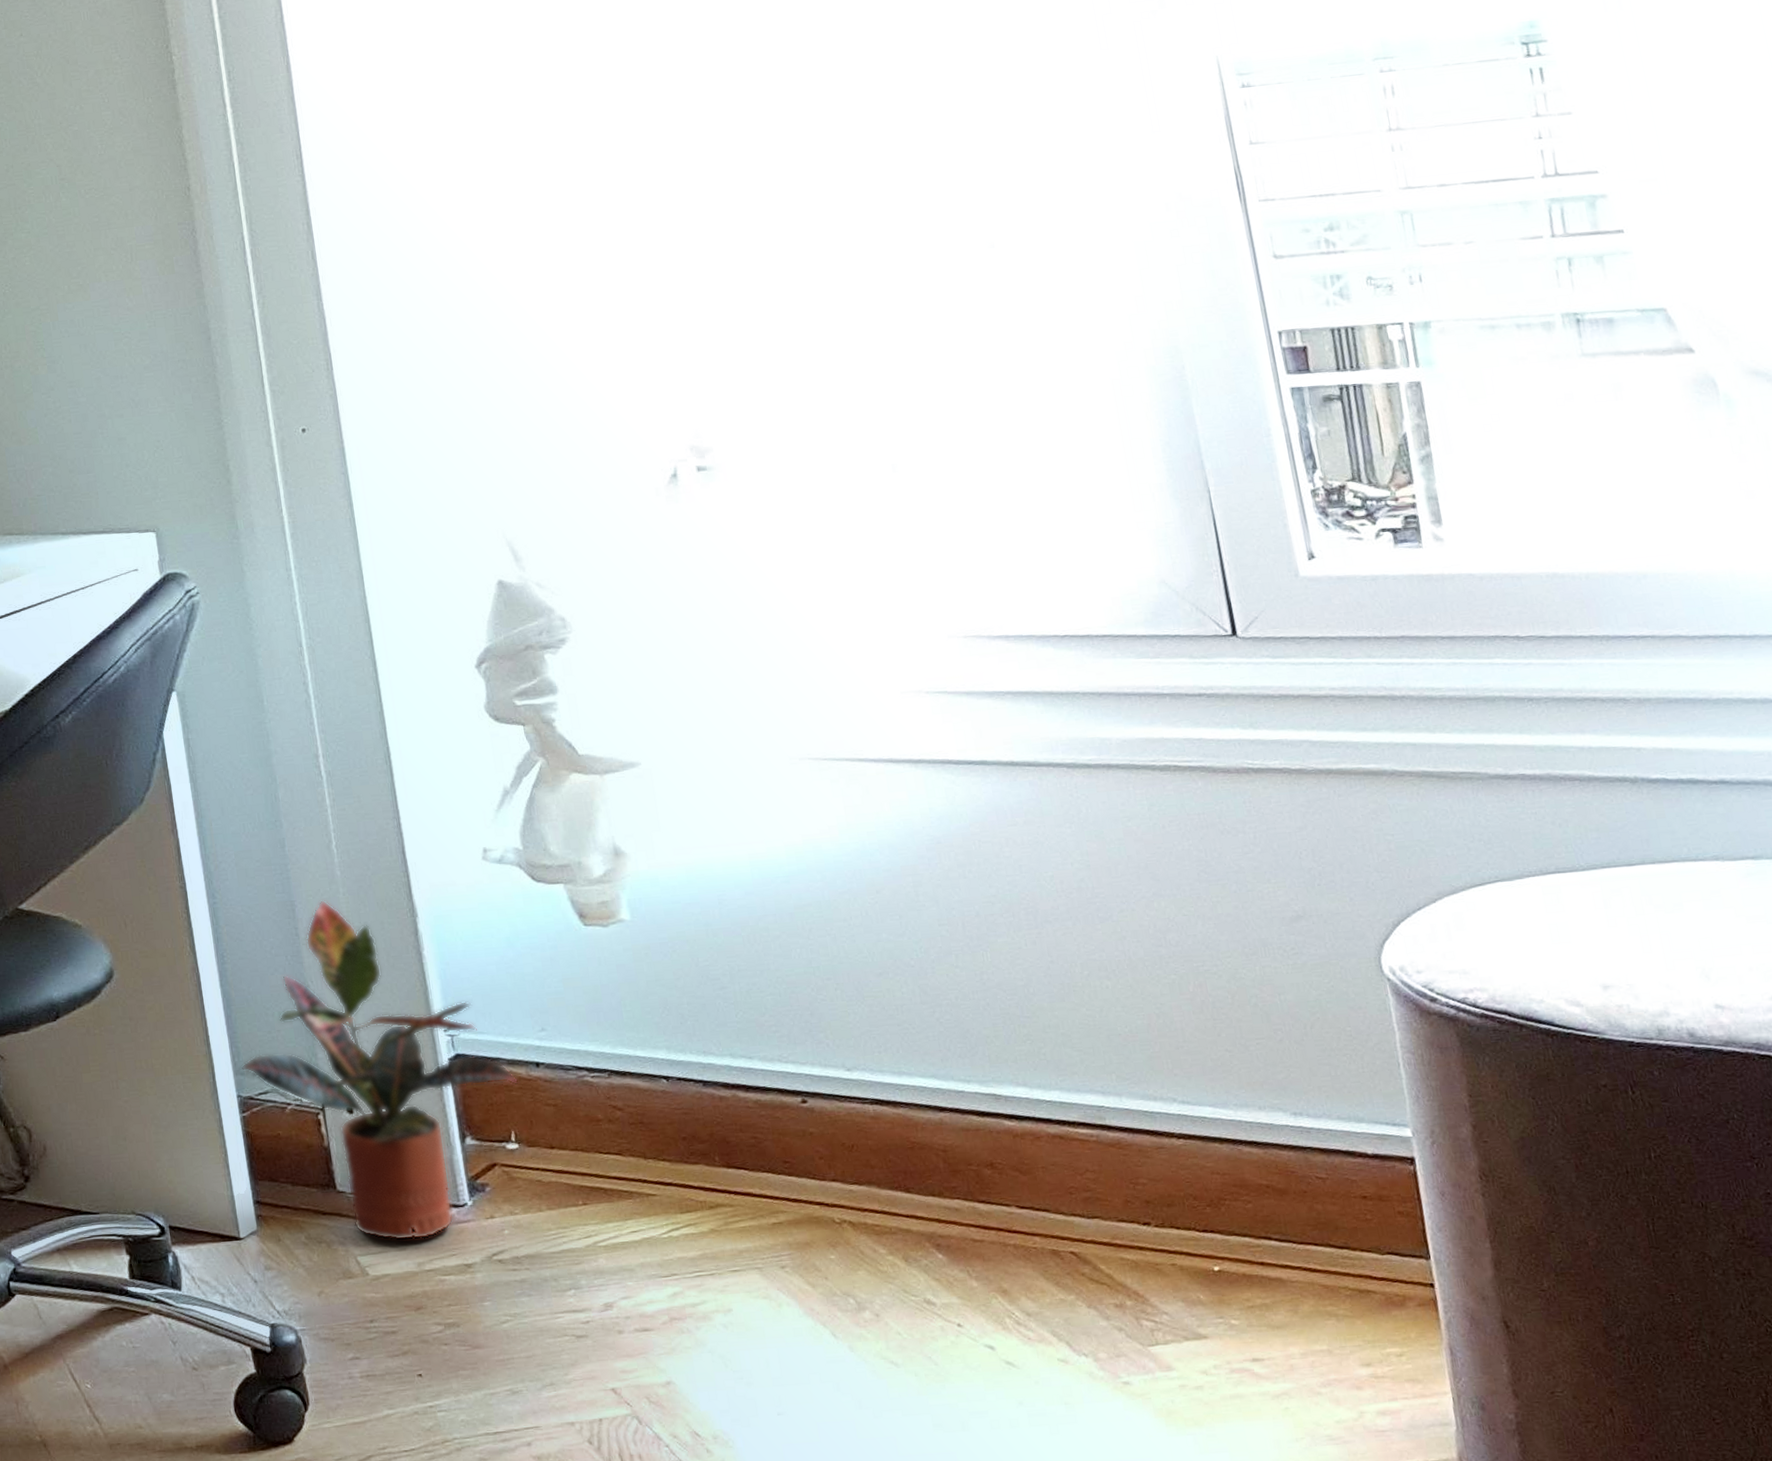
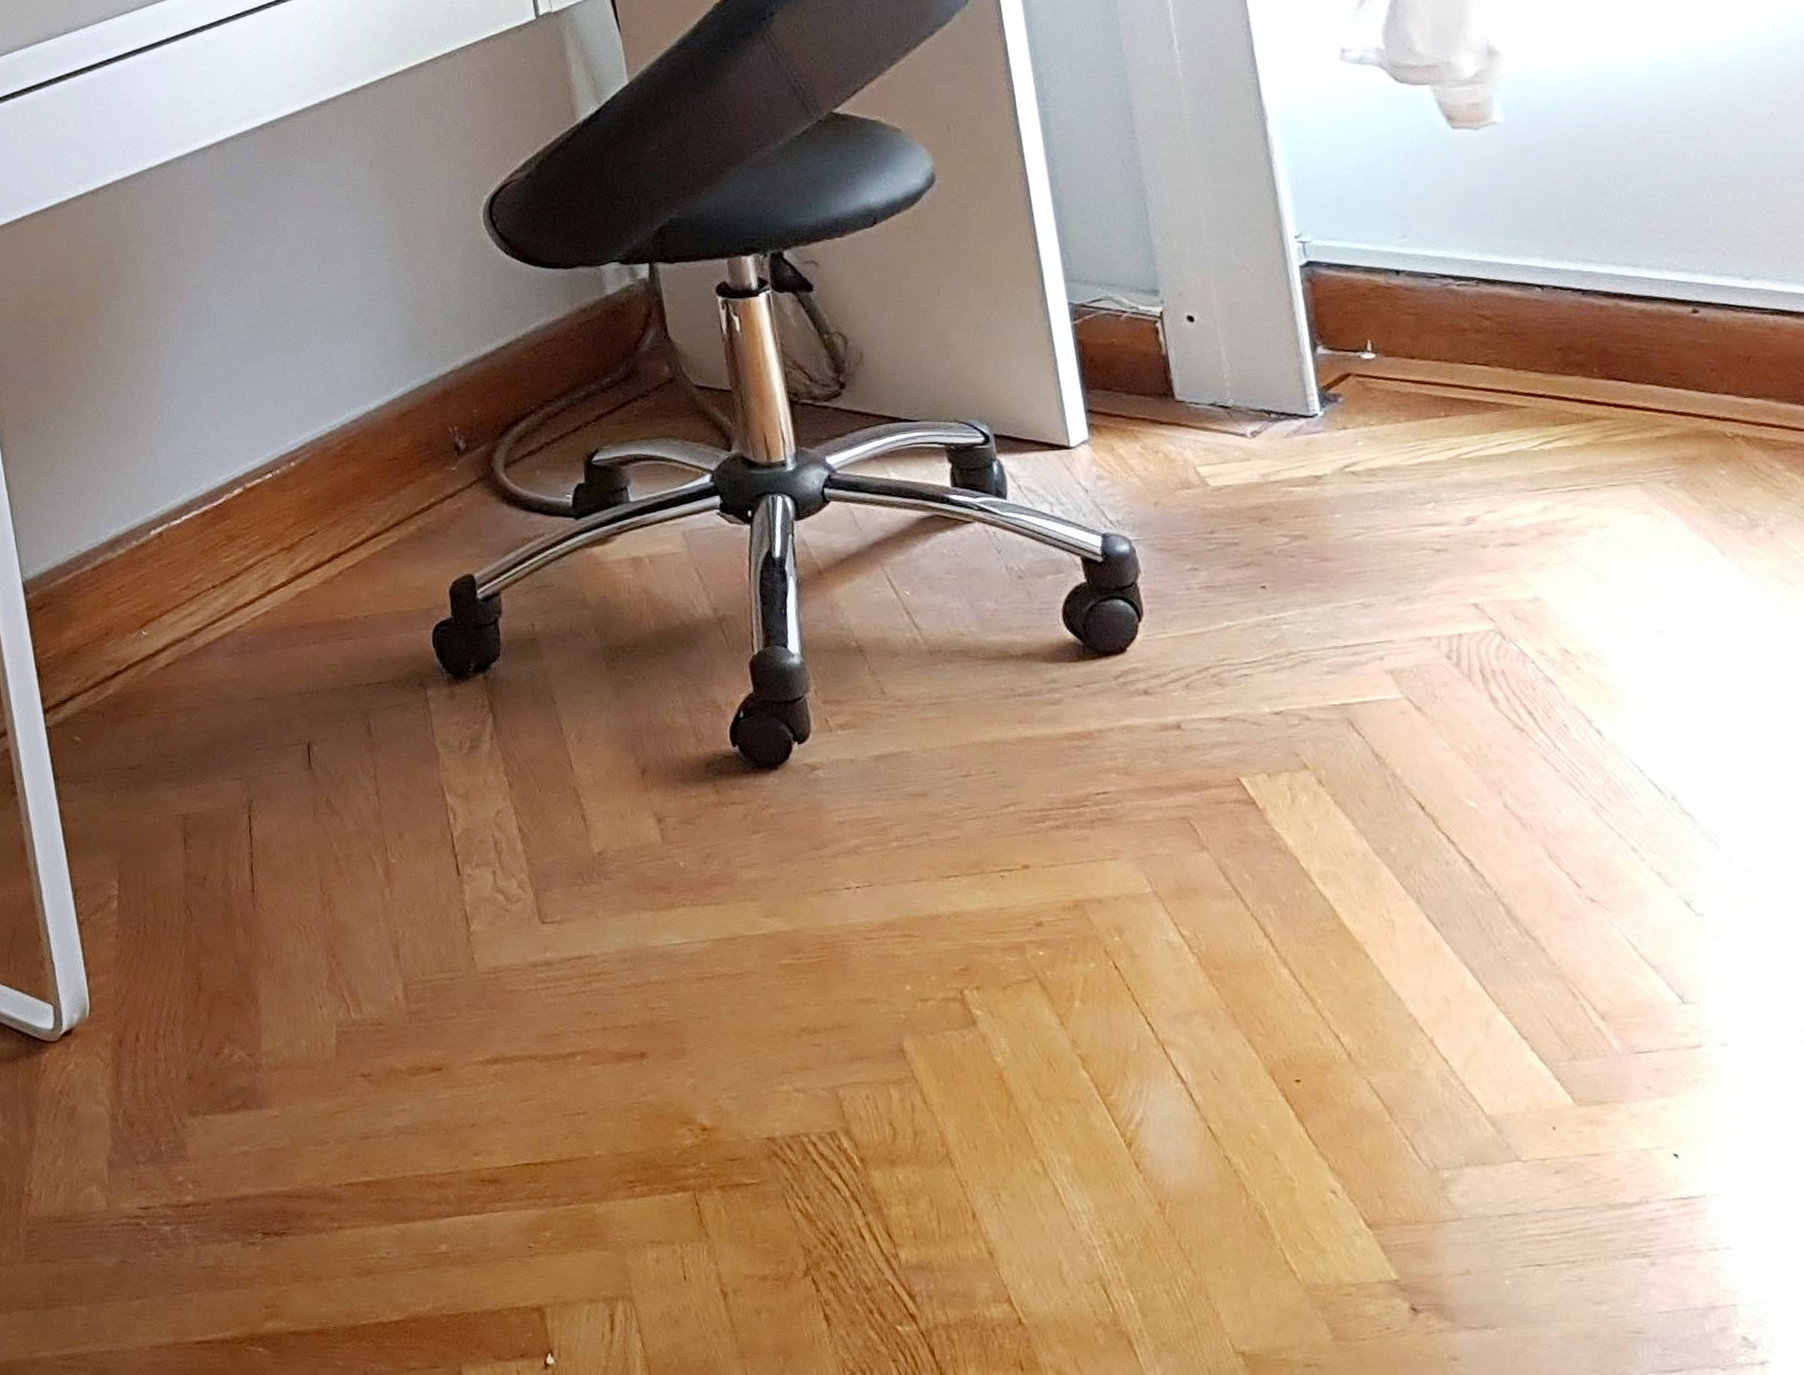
potted plant: present [241,900,518,1241] -> none [1073,103,1376,452]

